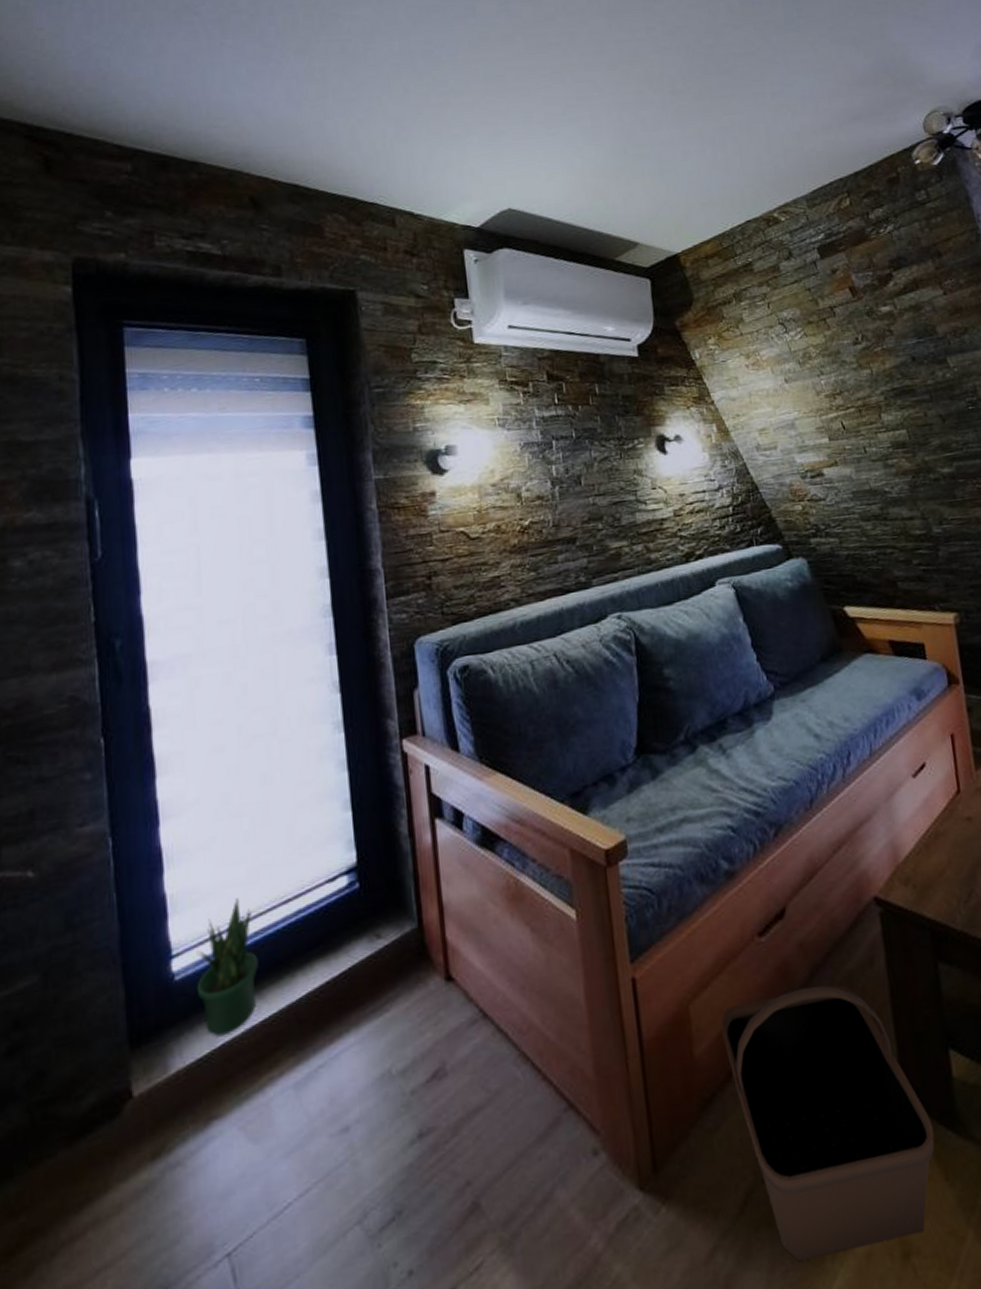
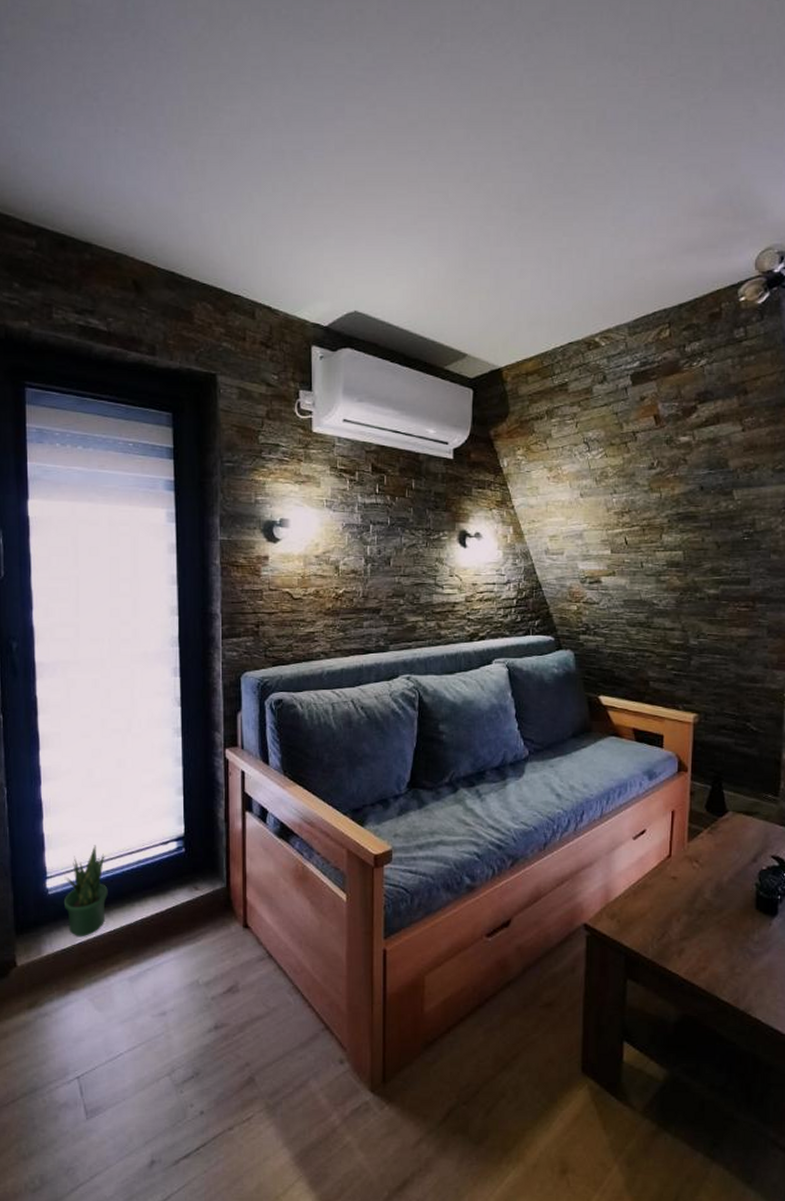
basket: present [721,984,935,1262] -> none [447,979,601,1160]

